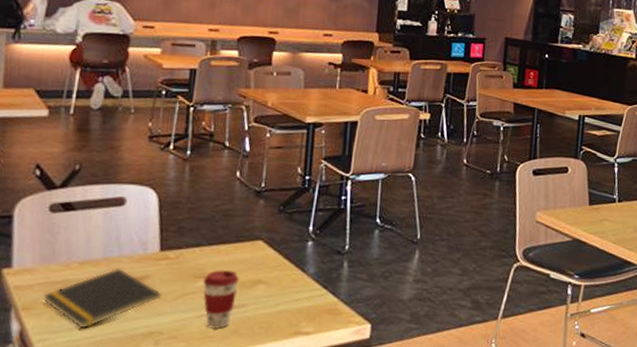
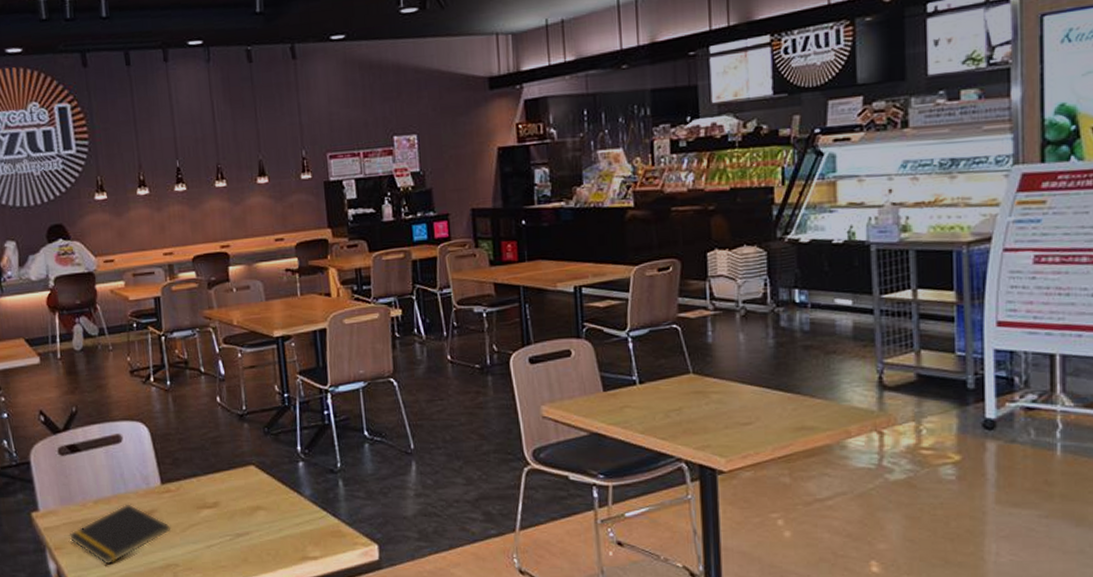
coffee cup: present [203,270,239,329] -> none [205,498,240,558]

